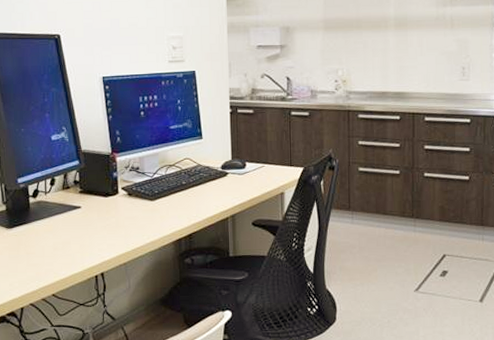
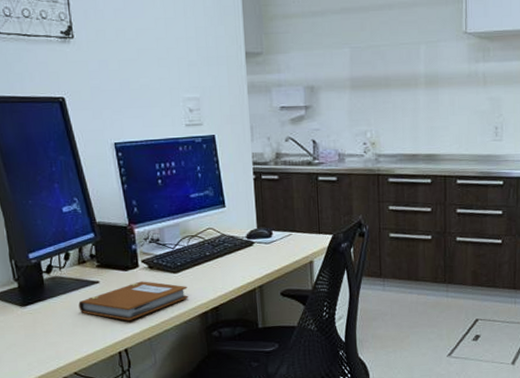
notebook: none [60,207,164,245] -> present [78,281,188,320]

